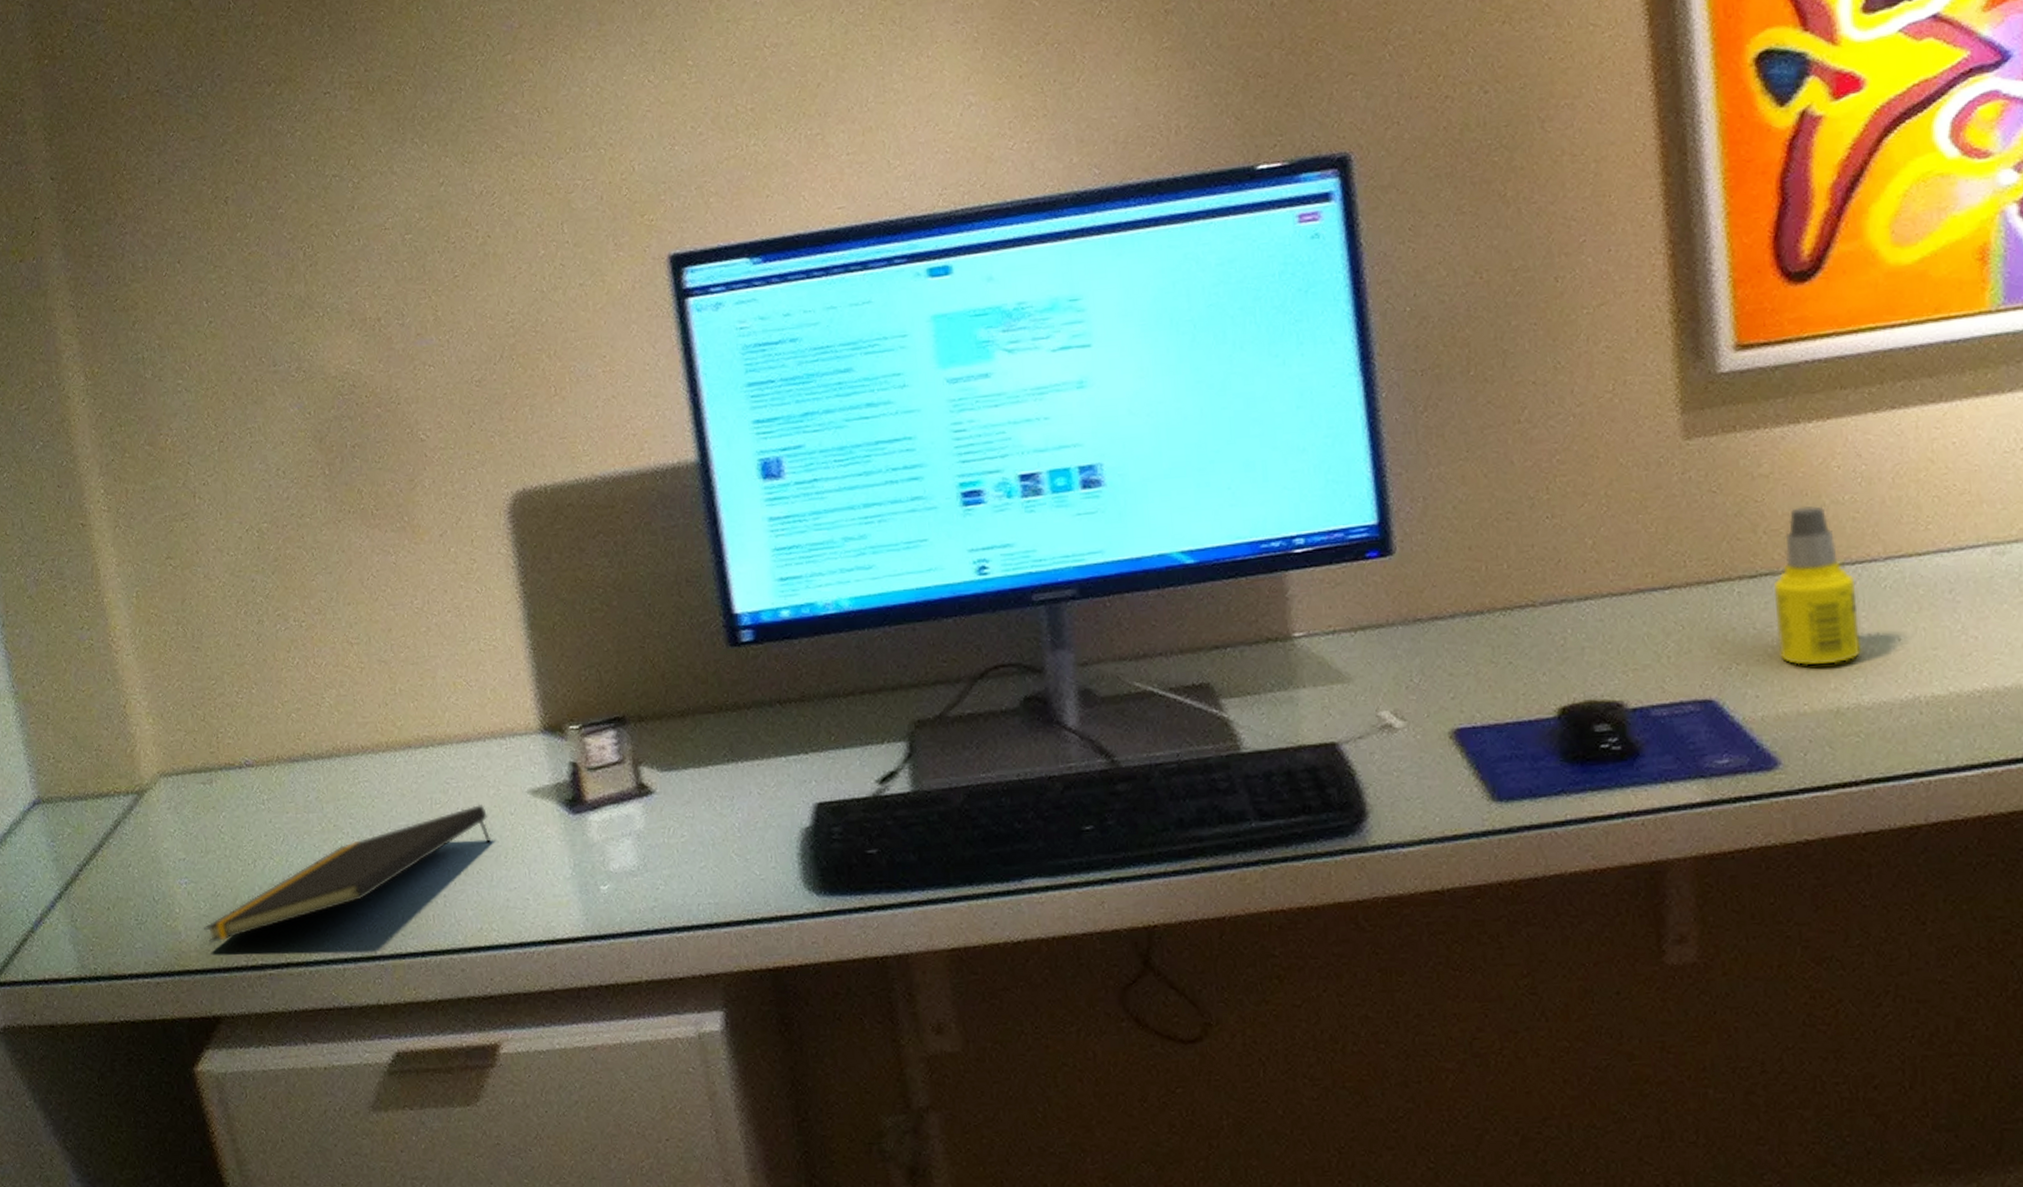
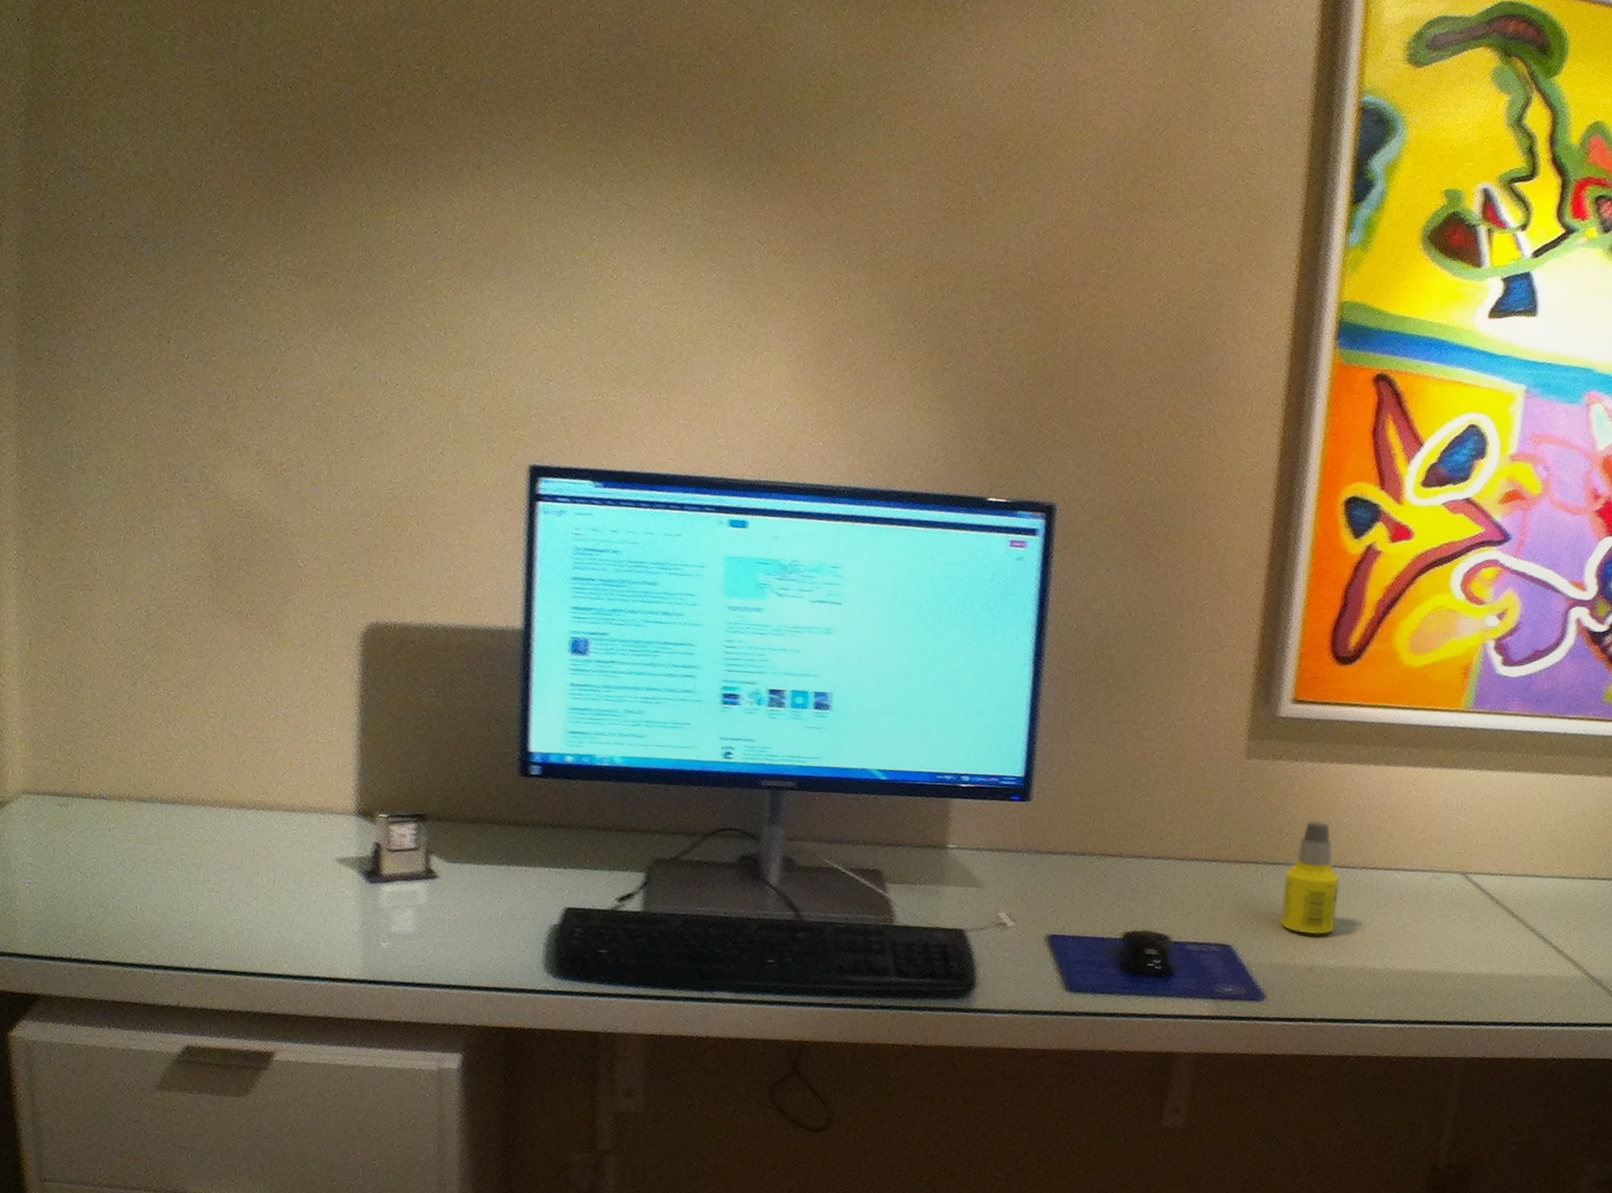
notepad: present [204,803,492,944] -> none [38,861,299,936]

